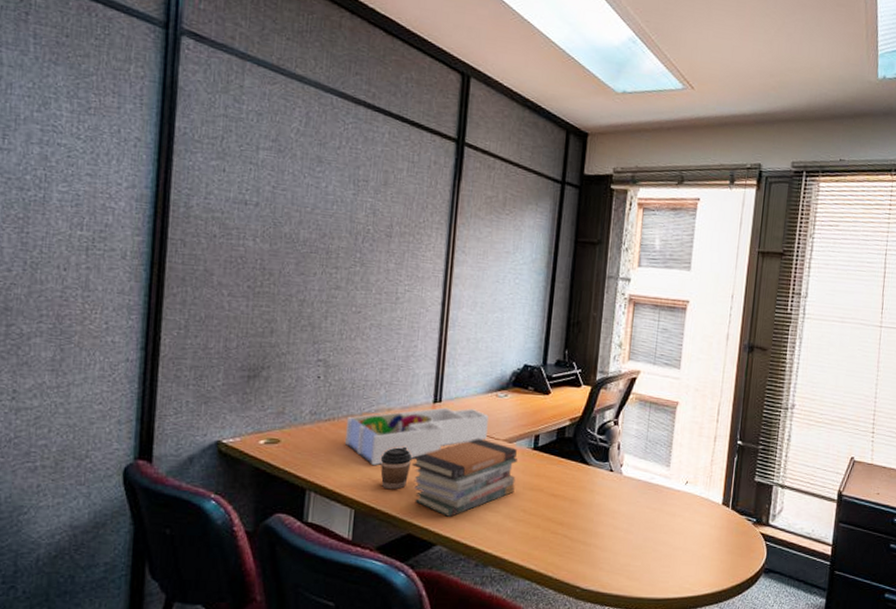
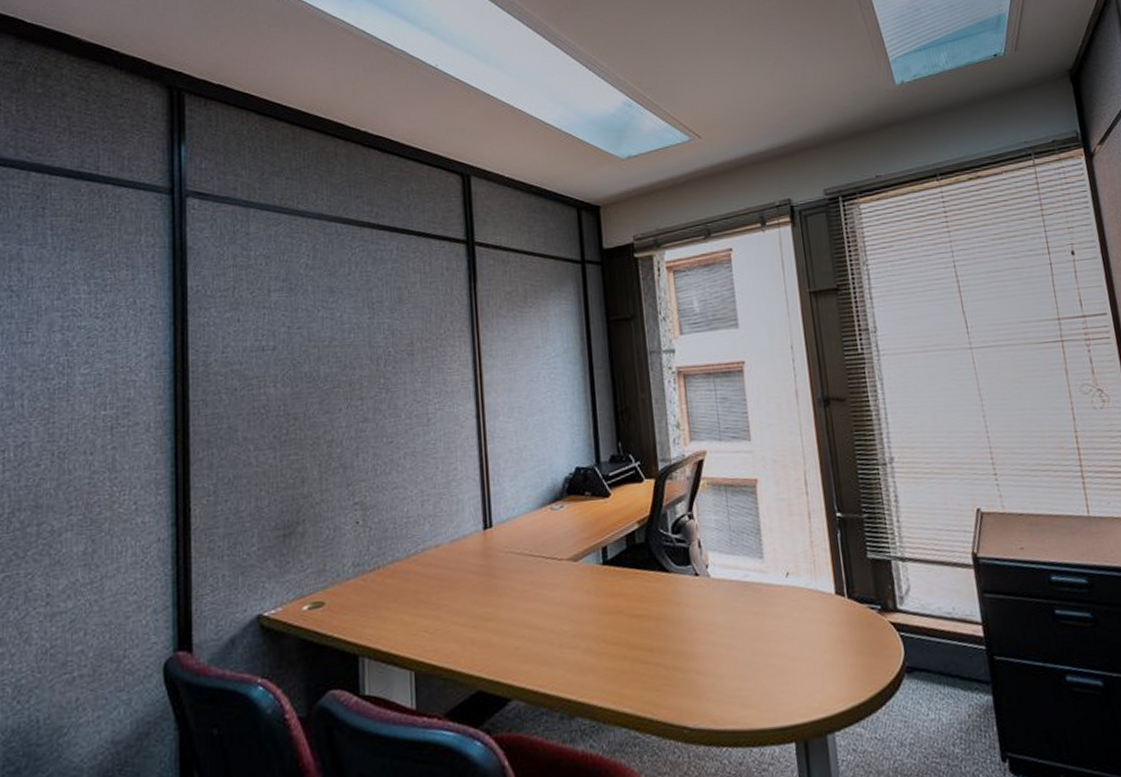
desk organizer: present [344,407,489,466] -> none [392,528,548,616]
coffee cup: present [380,446,413,490] -> none [434,586,470,641]
book stack: present [412,438,517,517] -> none [470,561,590,663]

